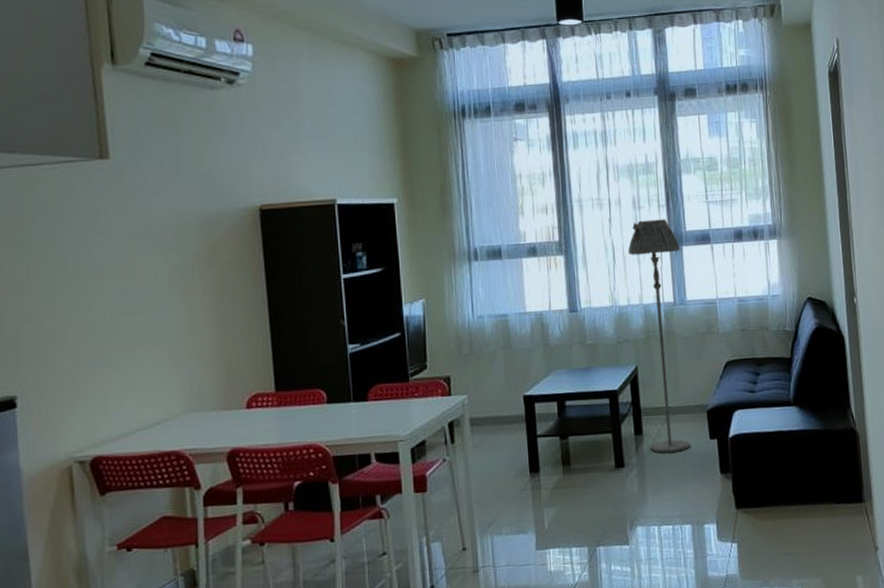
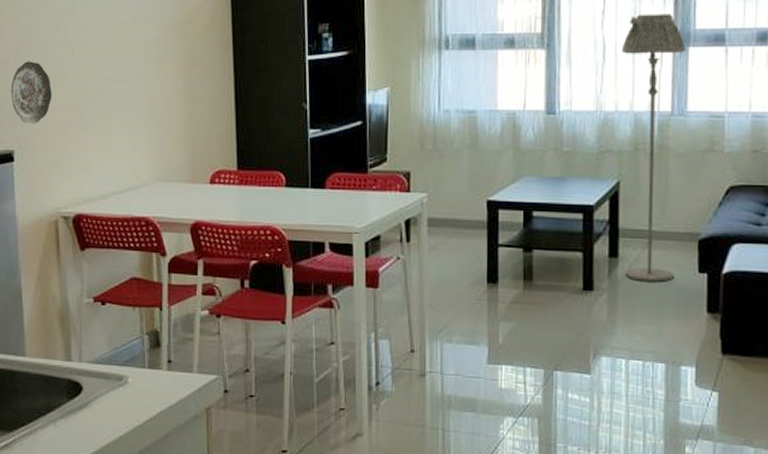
decorative plate: none [11,299,62,366] -> present [10,61,52,124]

